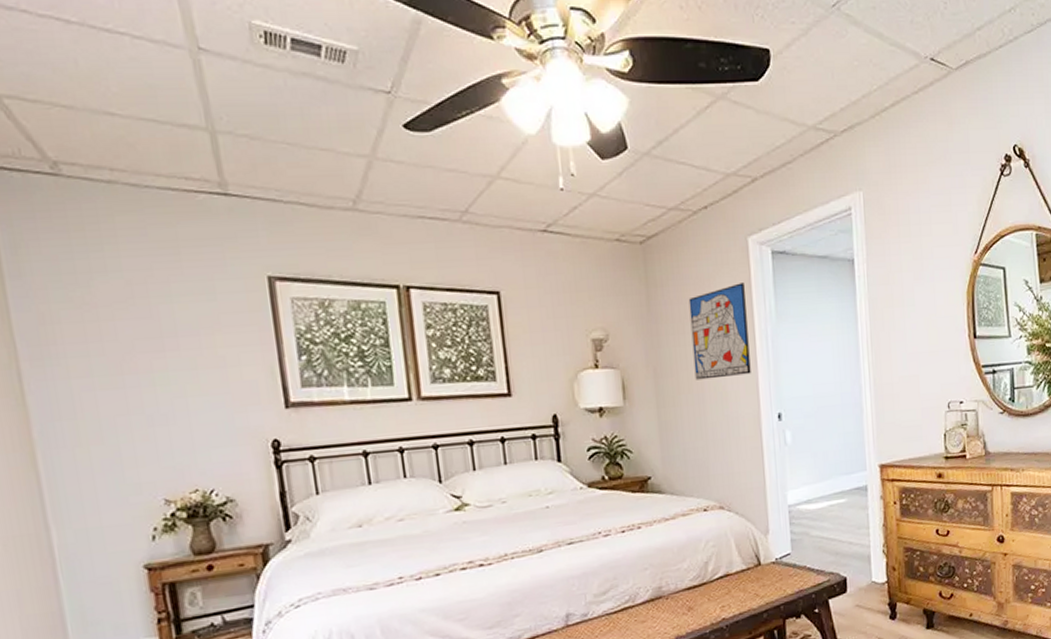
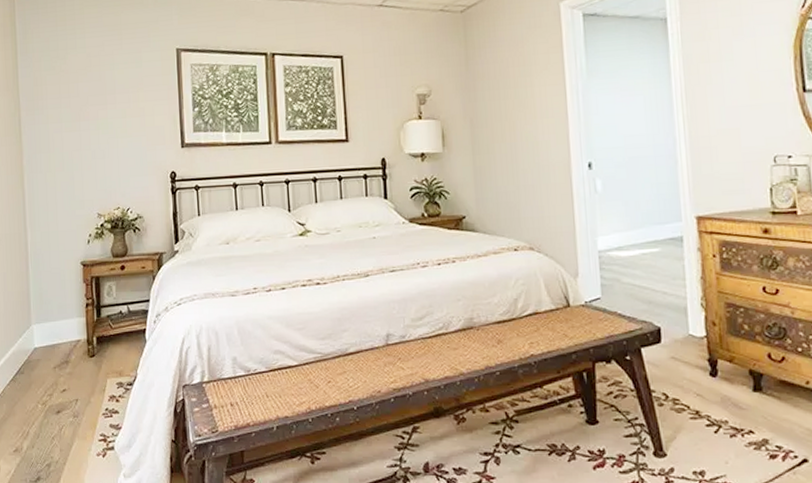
wall art: present [688,283,751,380] -> none [503,43,562,131]

